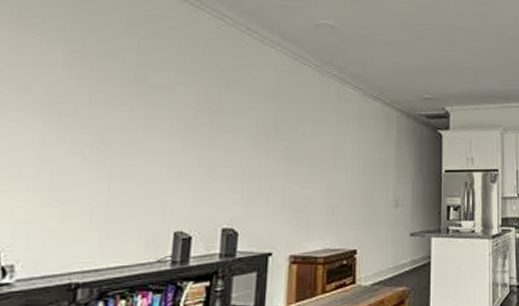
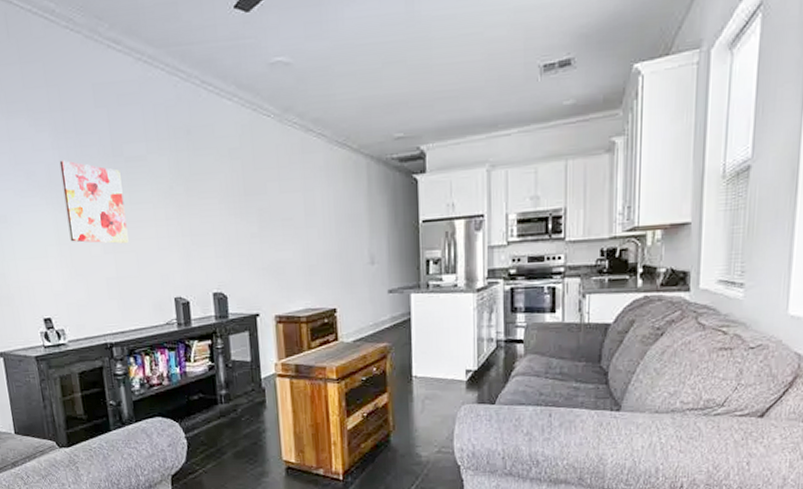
wall art: none [56,79,139,169] -> present [59,160,129,244]

